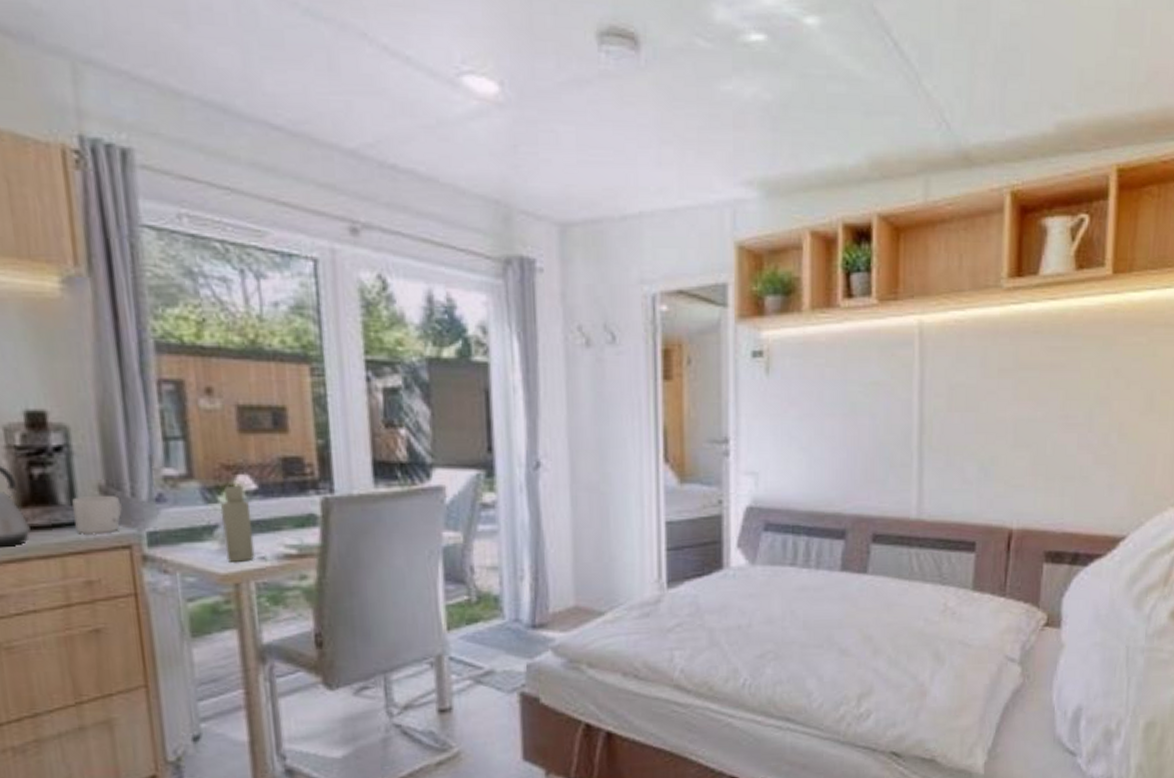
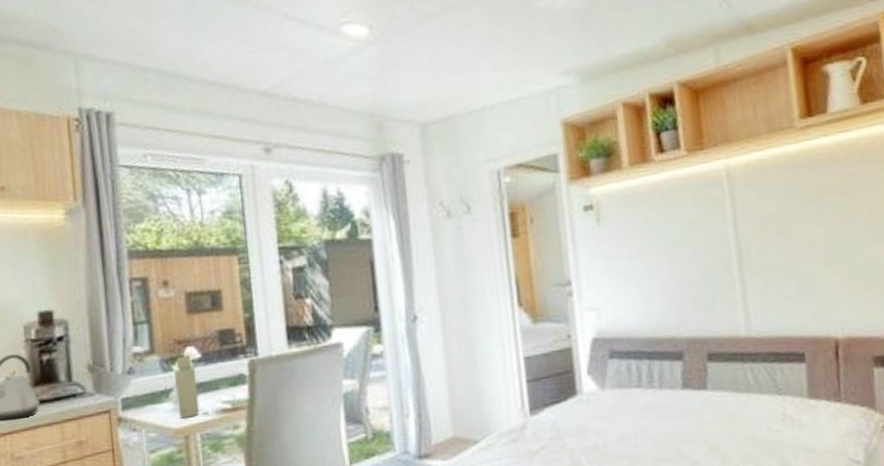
mug: present [72,495,122,534] -> none [69,372,104,404]

